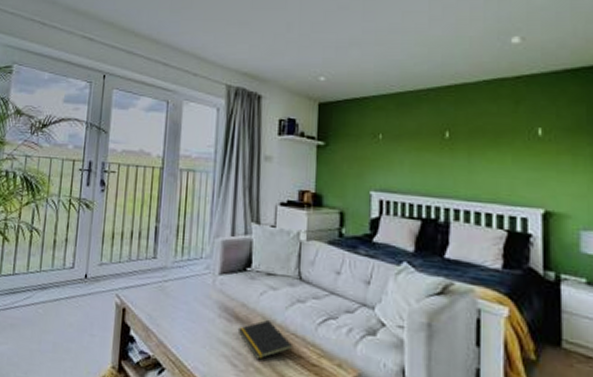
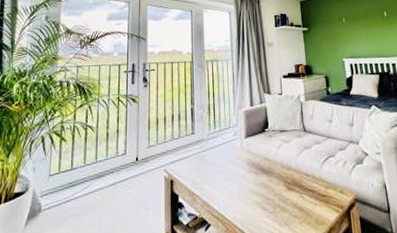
notepad: present [237,320,294,360] -> none [264,167,307,200]

